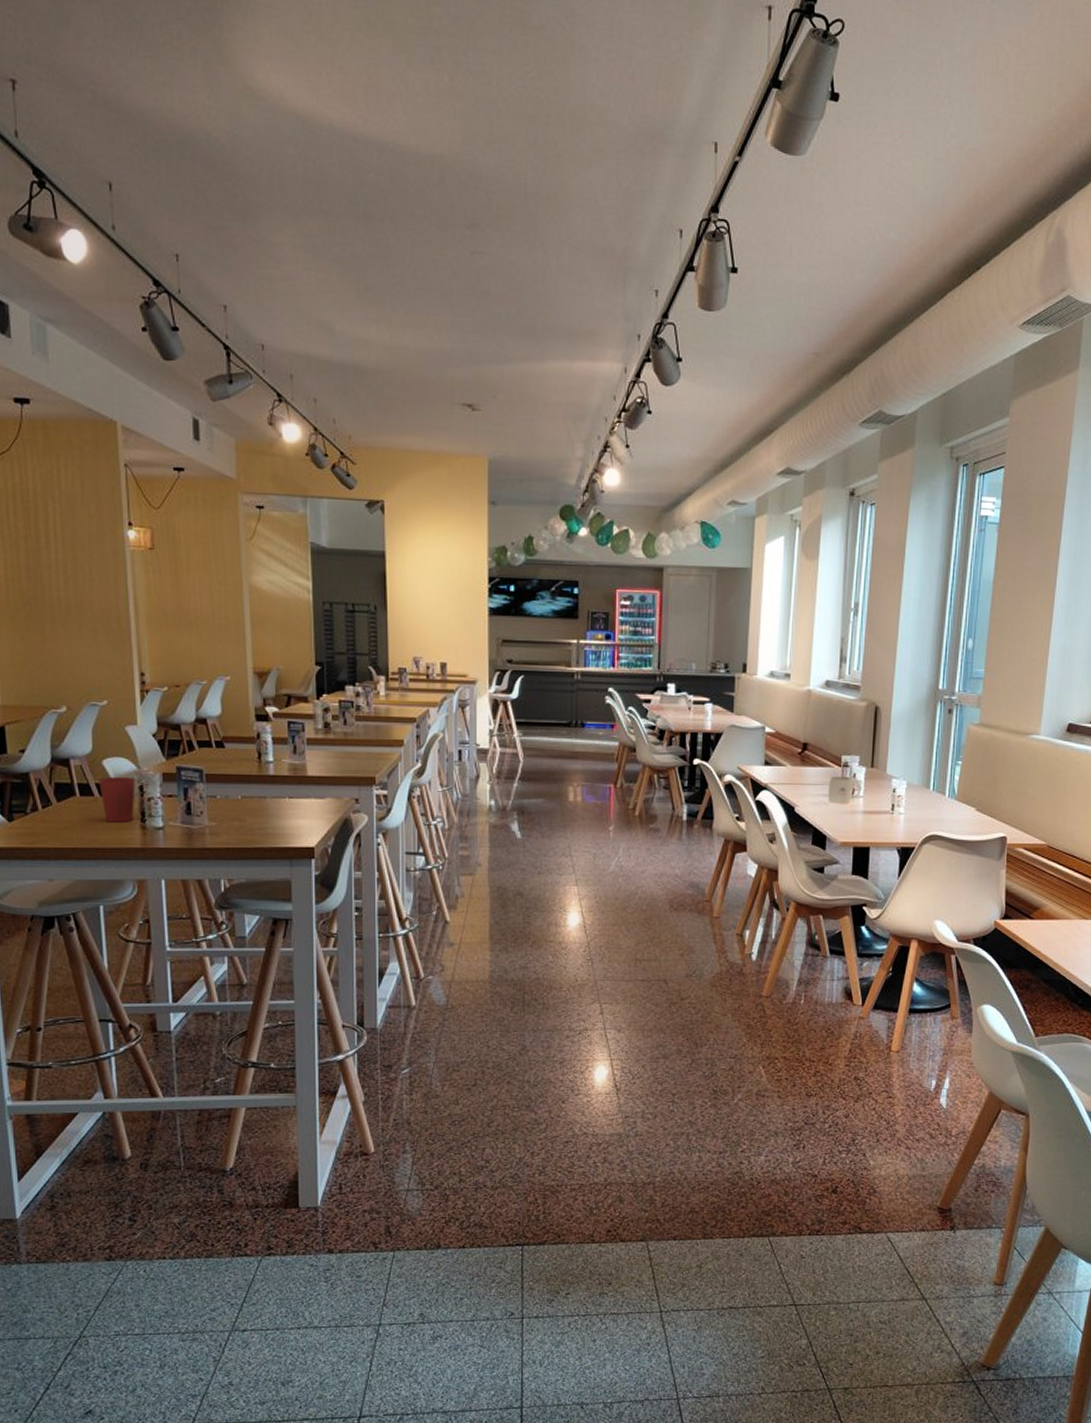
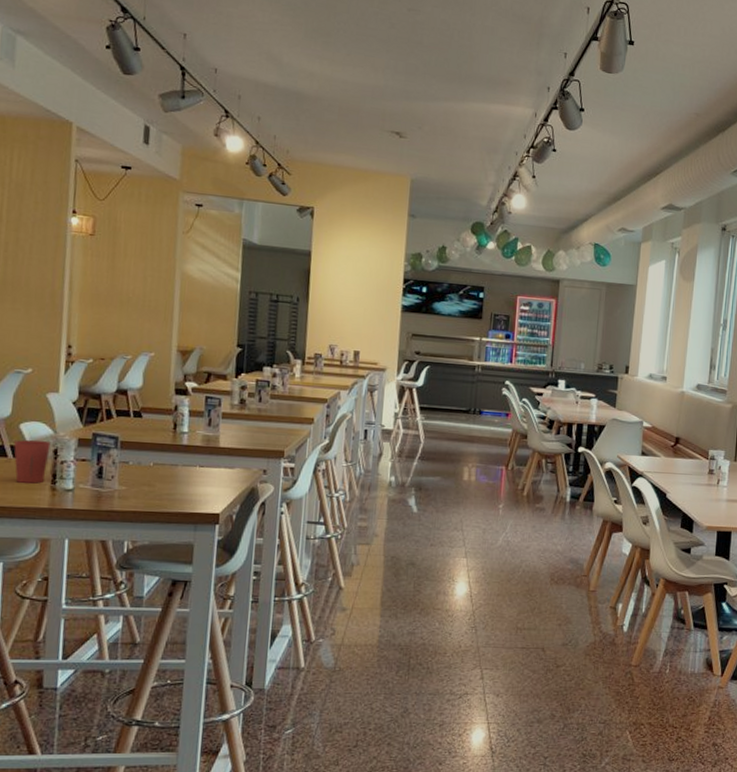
mug: present [828,776,862,805] -> none [696,467,726,494]

